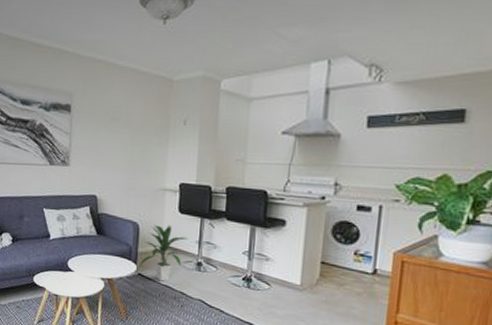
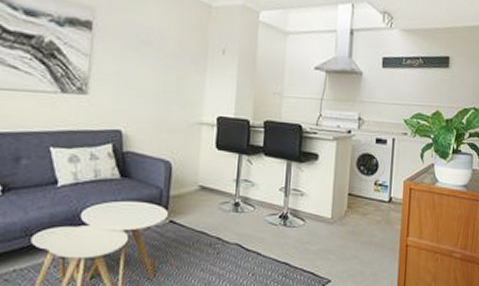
indoor plant: present [139,224,189,282] -> none [171,162,226,228]

